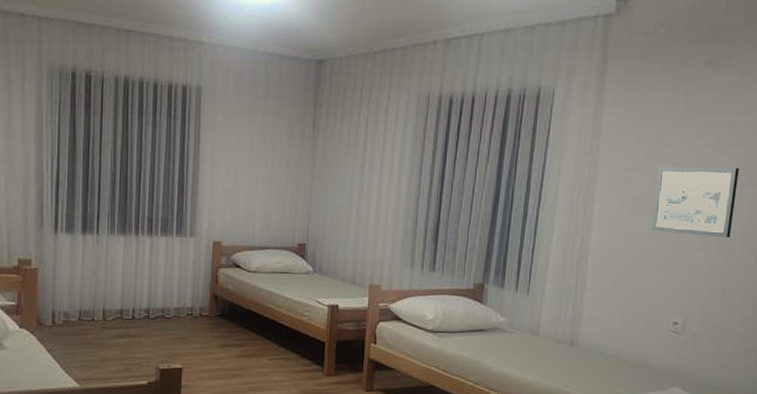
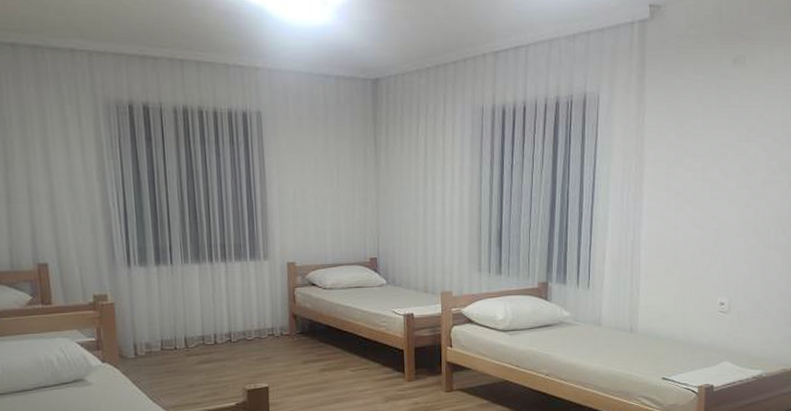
picture frame: present [650,166,740,238] -> none [695,156,770,222]

